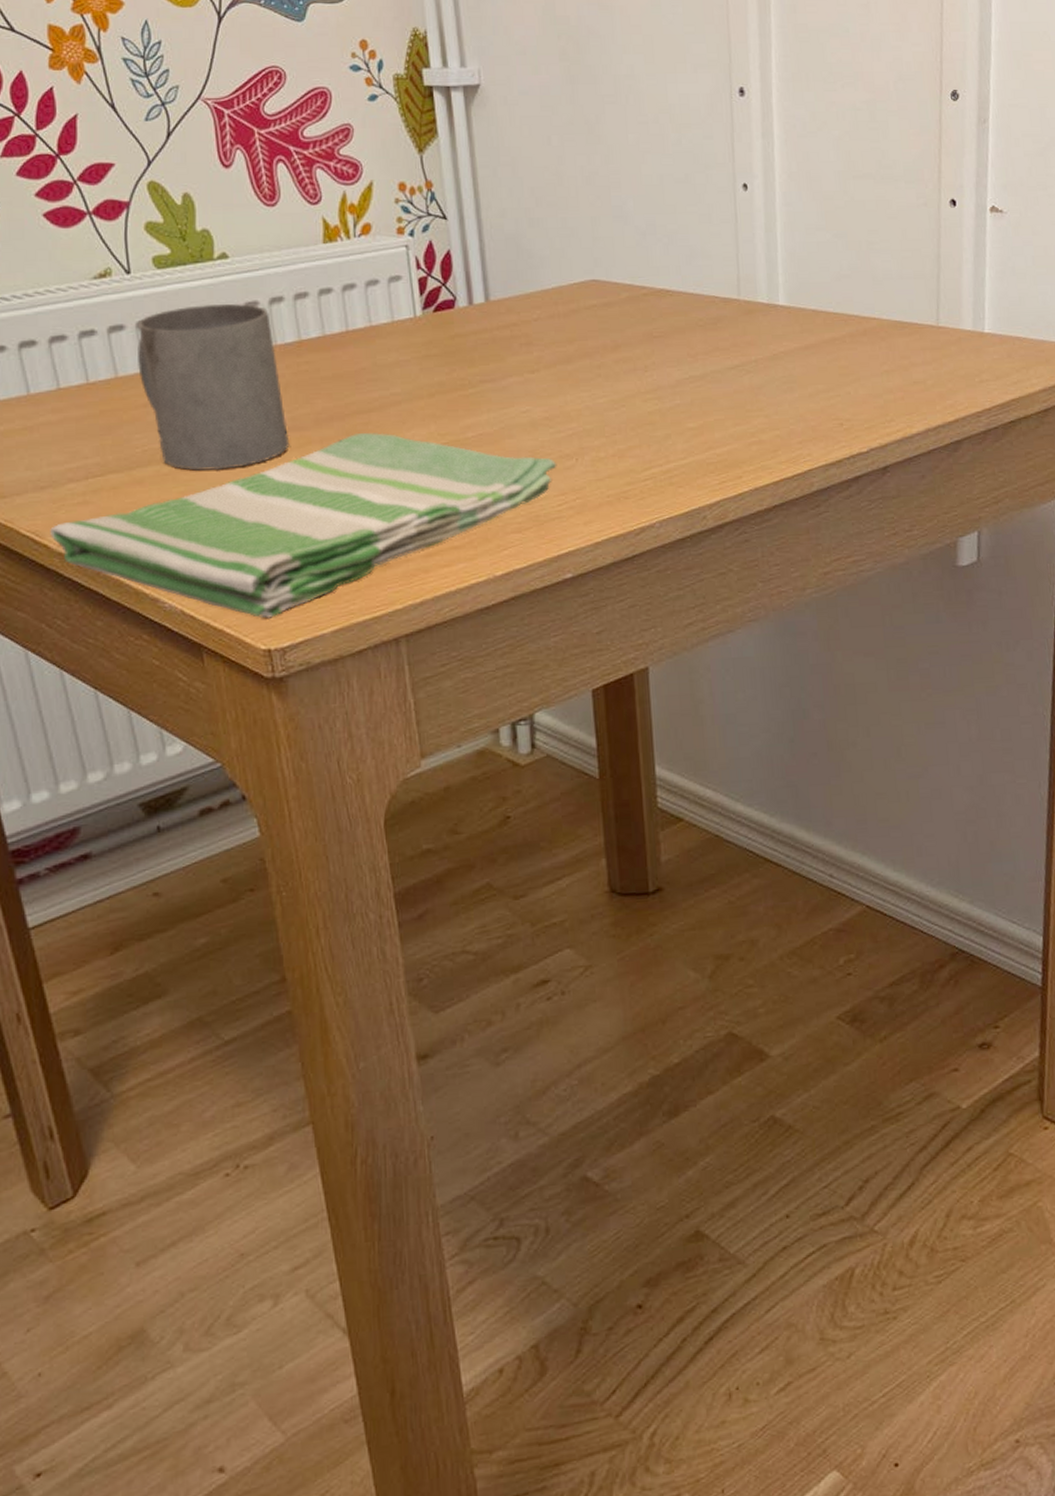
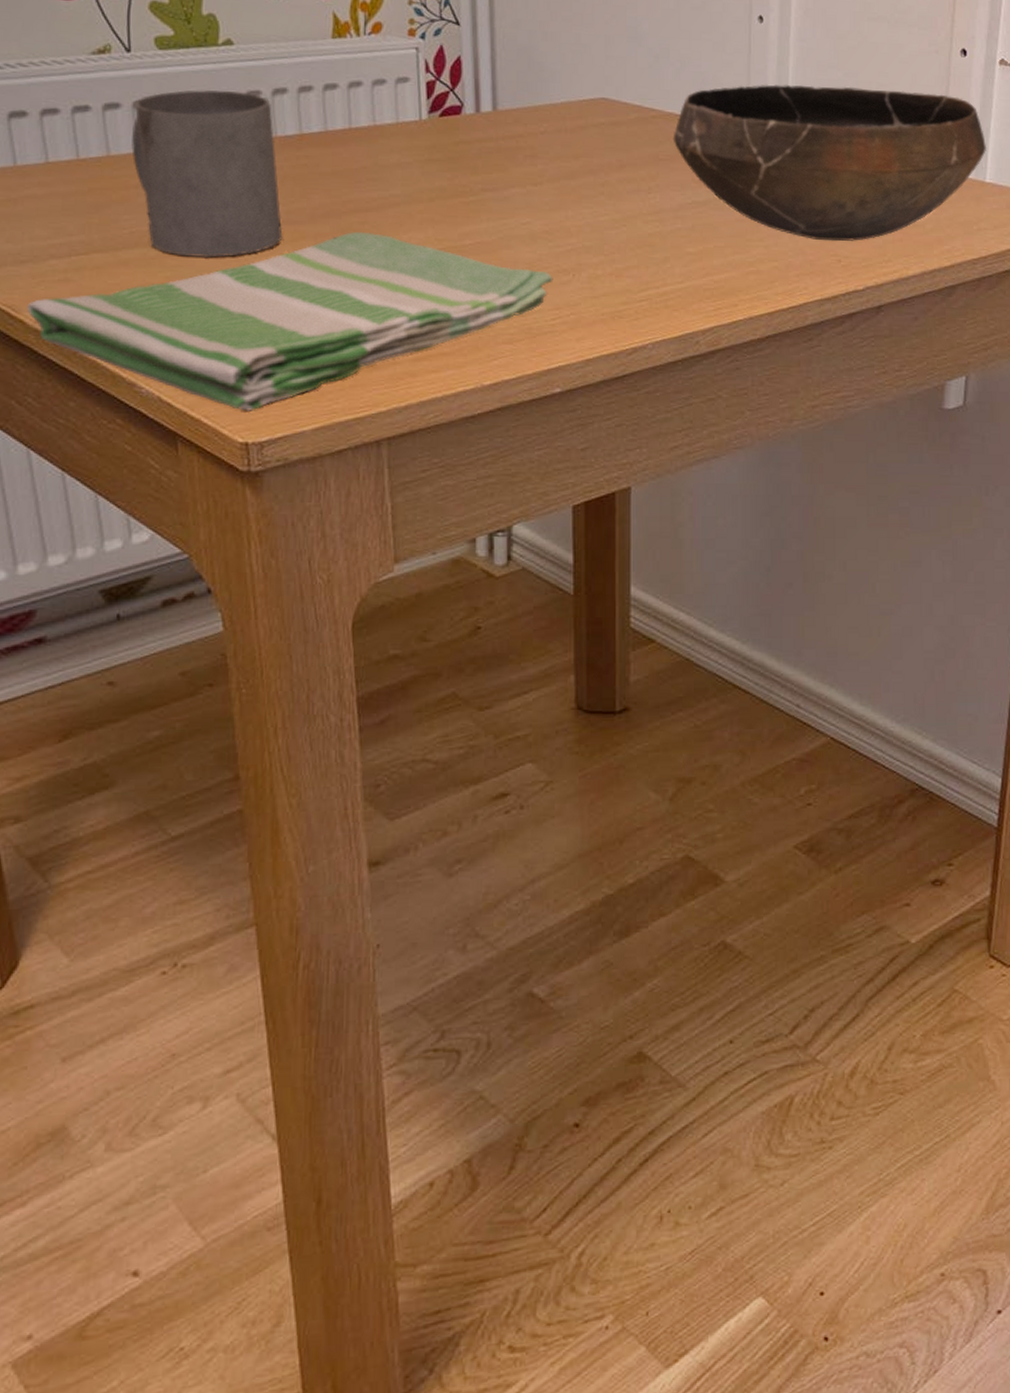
bowl: none [665,247,983,406] -> present [673,84,986,242]

